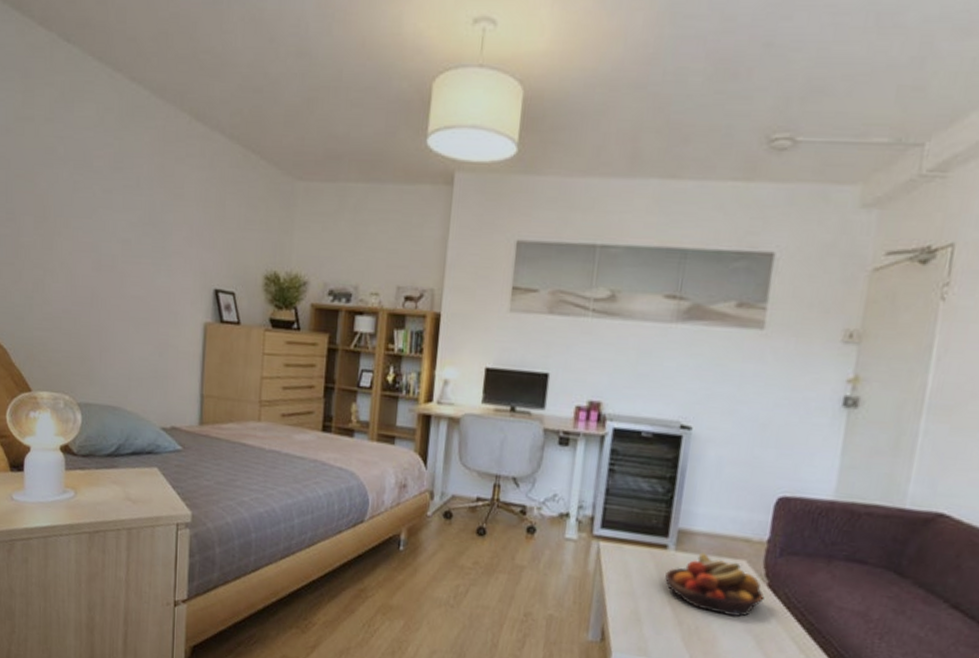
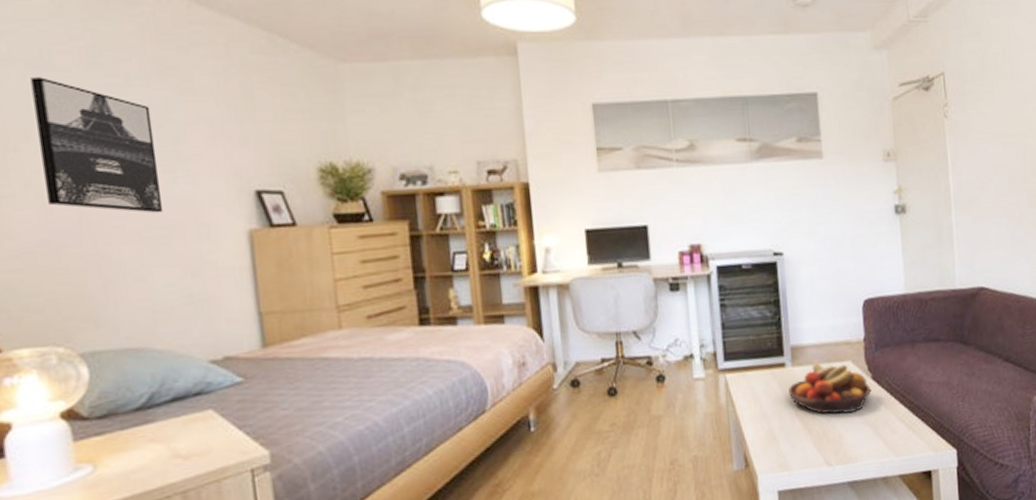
wall art: none [73,176,150,298] -> present [30,77,164,213]

